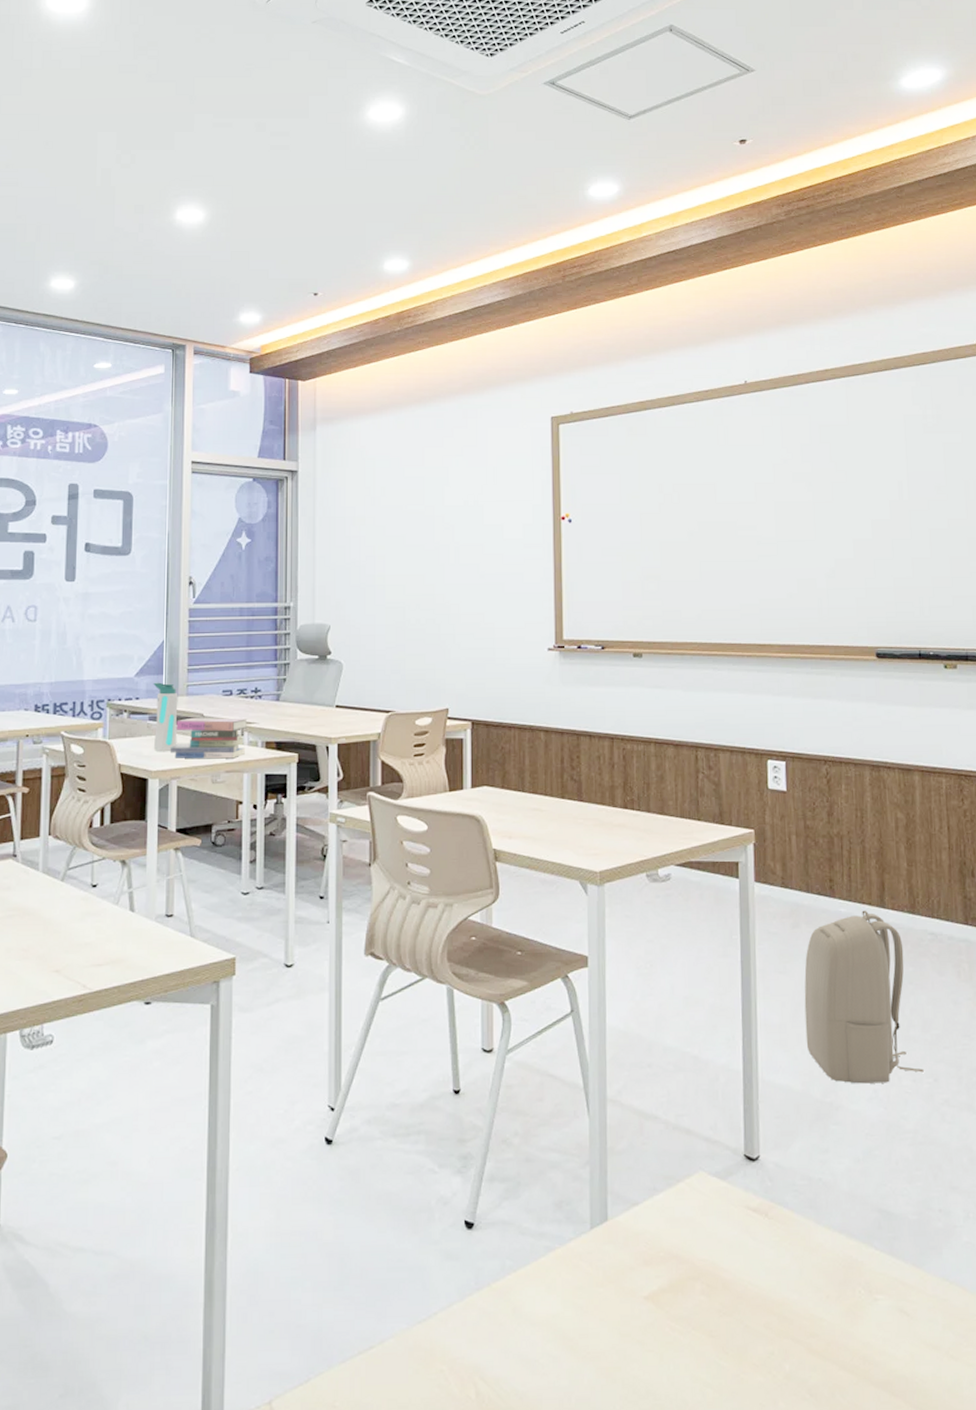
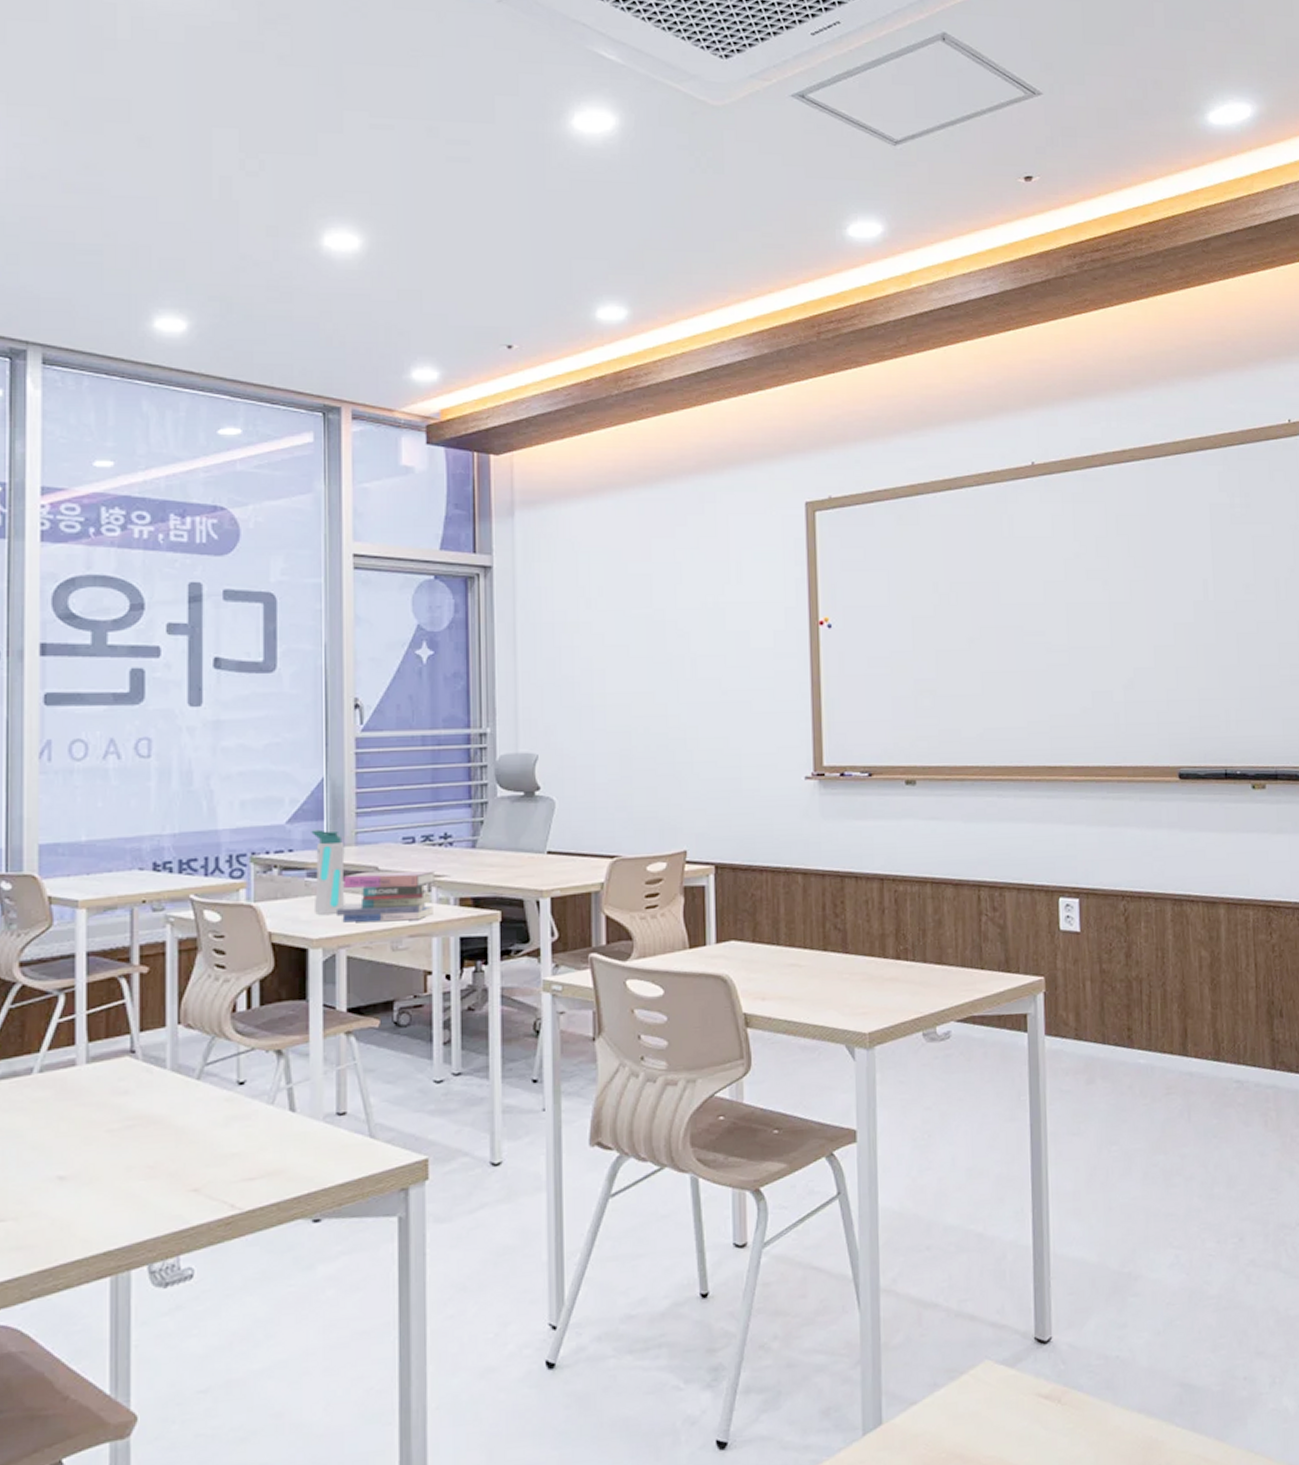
backpack: present [804,910,924,1084] -> none [1100,1060,1229,1250]

